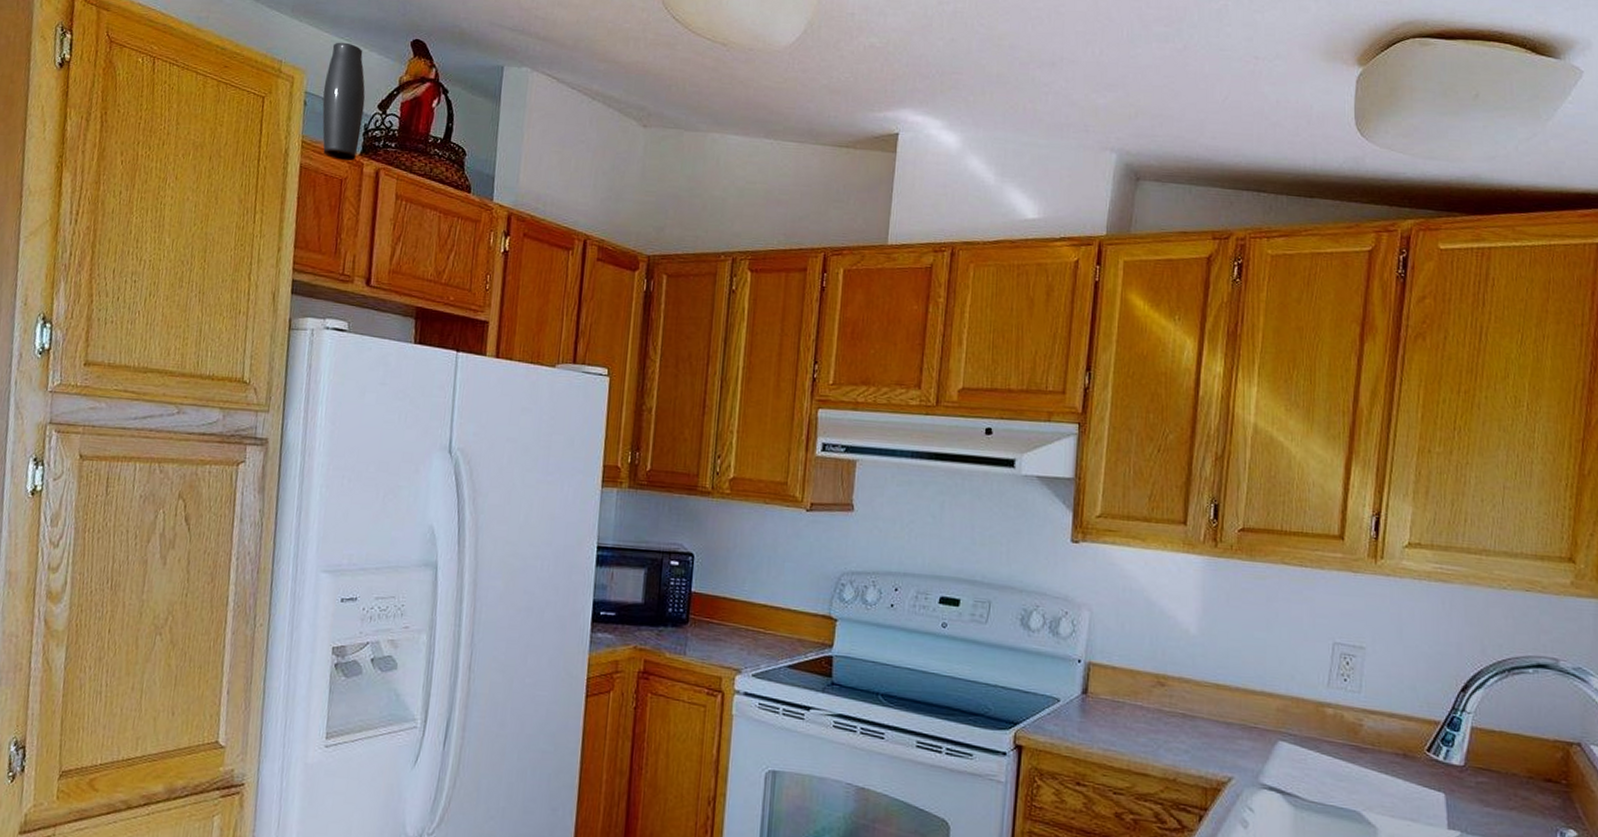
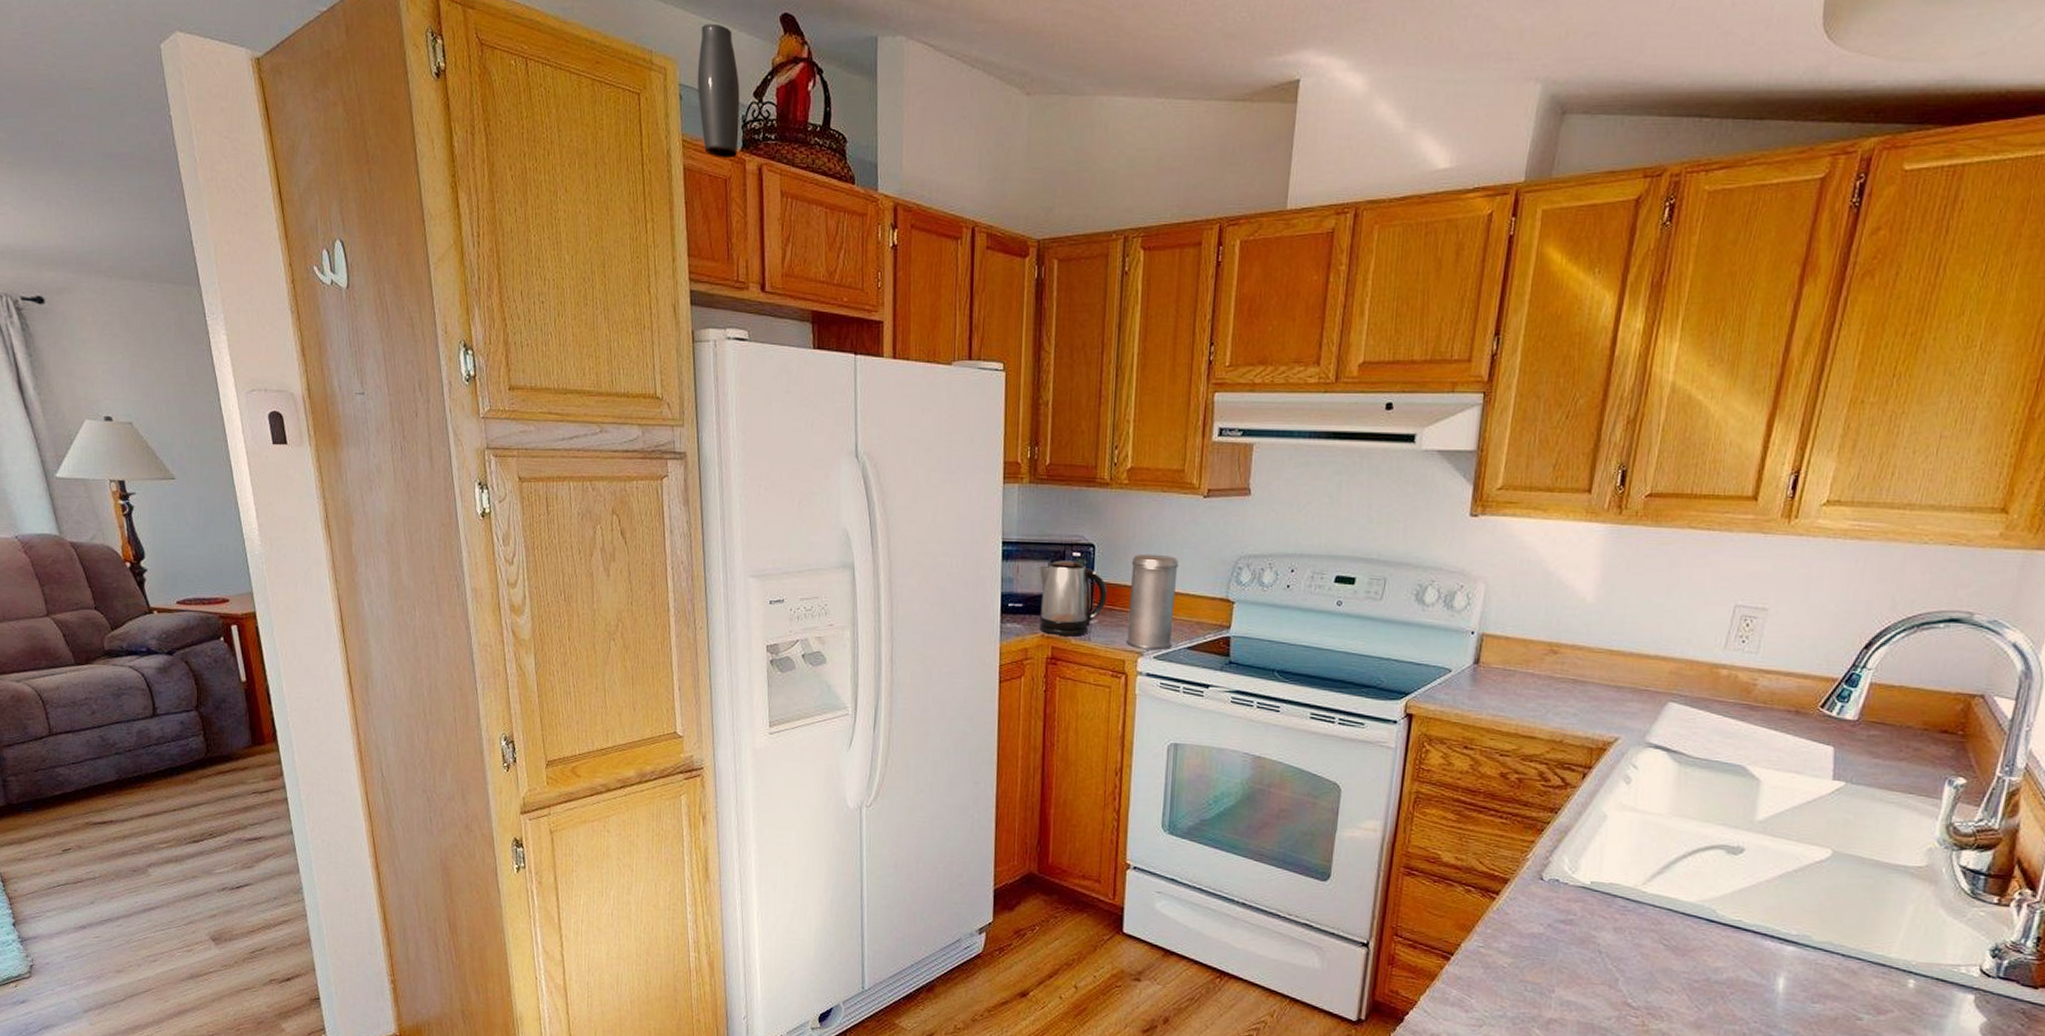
kettle: none [632,568,705,650] -> present [1039,560,1107,637]
canister: none [723,565,781,668] -> present [1125,554,1180,650]

